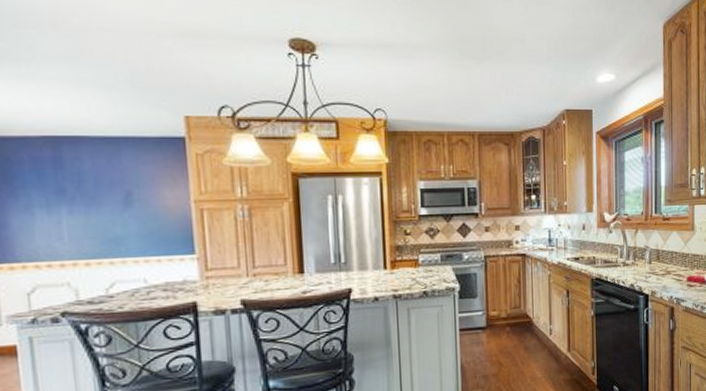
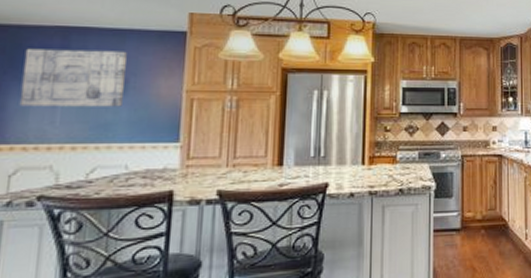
wall art: none [15,161,130,224] -> present [19,48,127,107]

